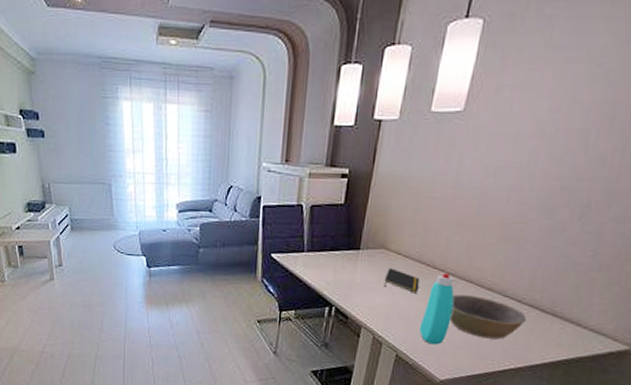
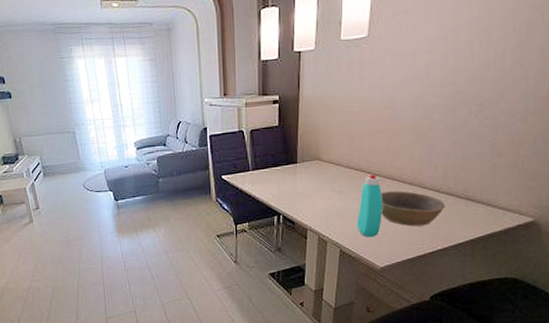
notepad: present [383,268,420,293] -> none [321,176,351,195]

